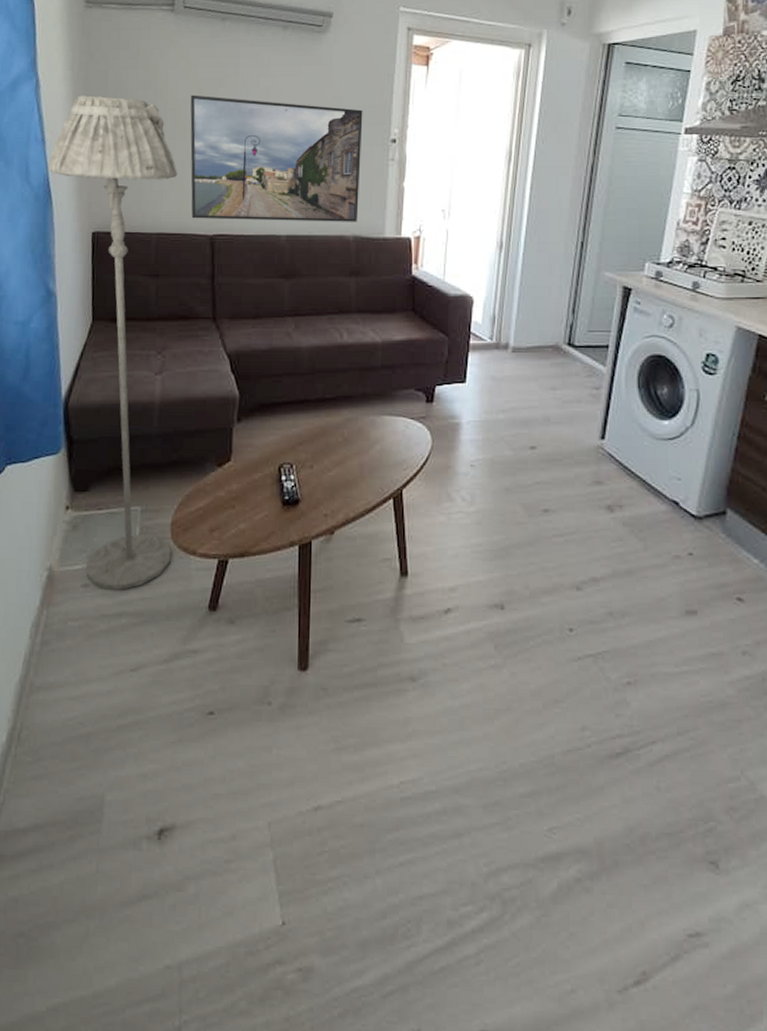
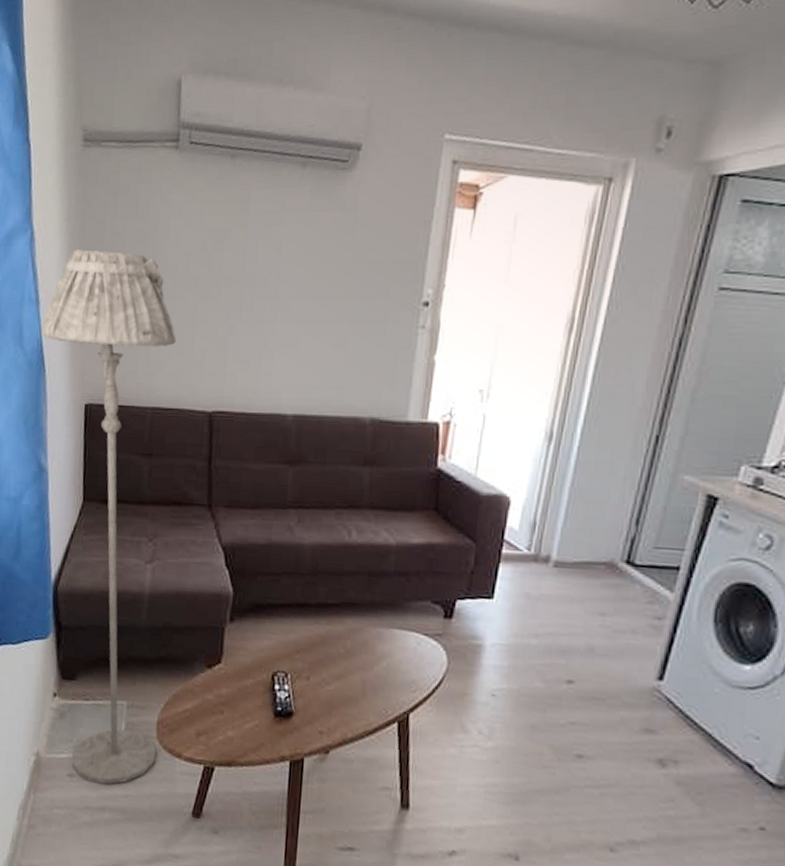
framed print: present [190,95,363,222] -> none [189,248,391,402]

